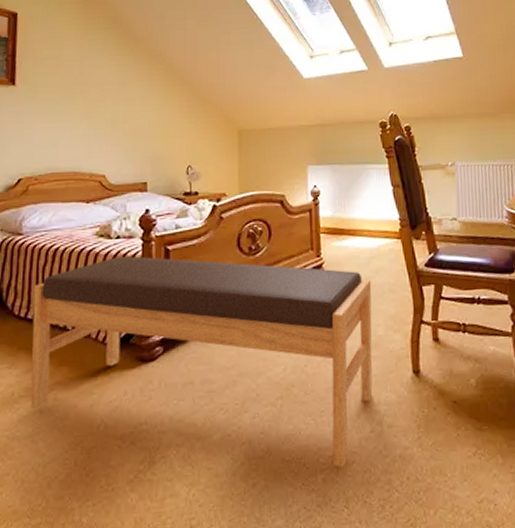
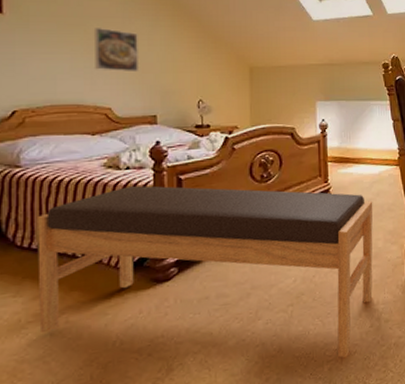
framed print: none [92,95,133,139] -> present [95,28,140,72]

